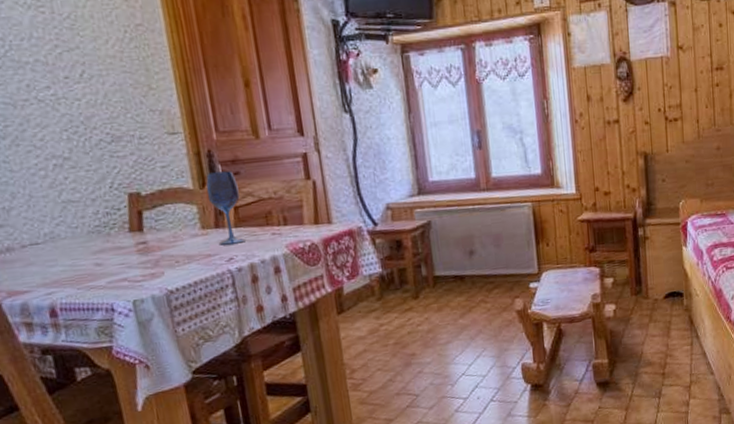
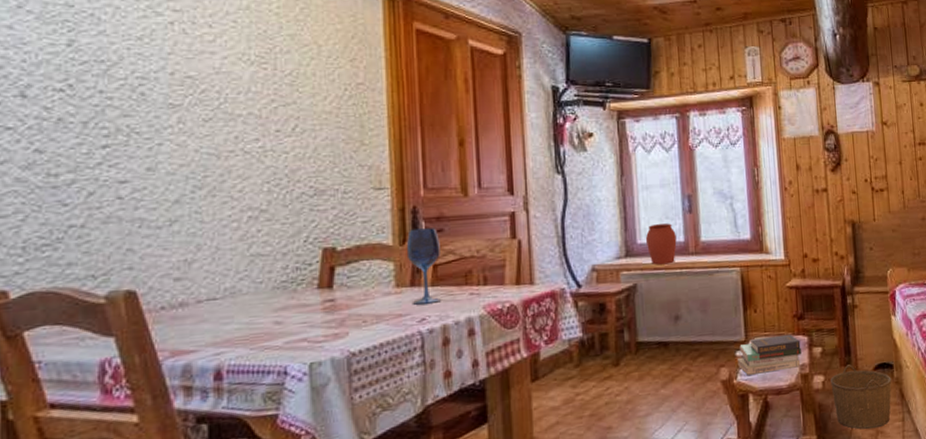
vase: none [436,160,468,202] -> present [645,223,677,265]
books: none [531,266,593,305] -> present [737,334,801,375]
basket: none [621,294,681,353] -> present [830,364,892,430]

